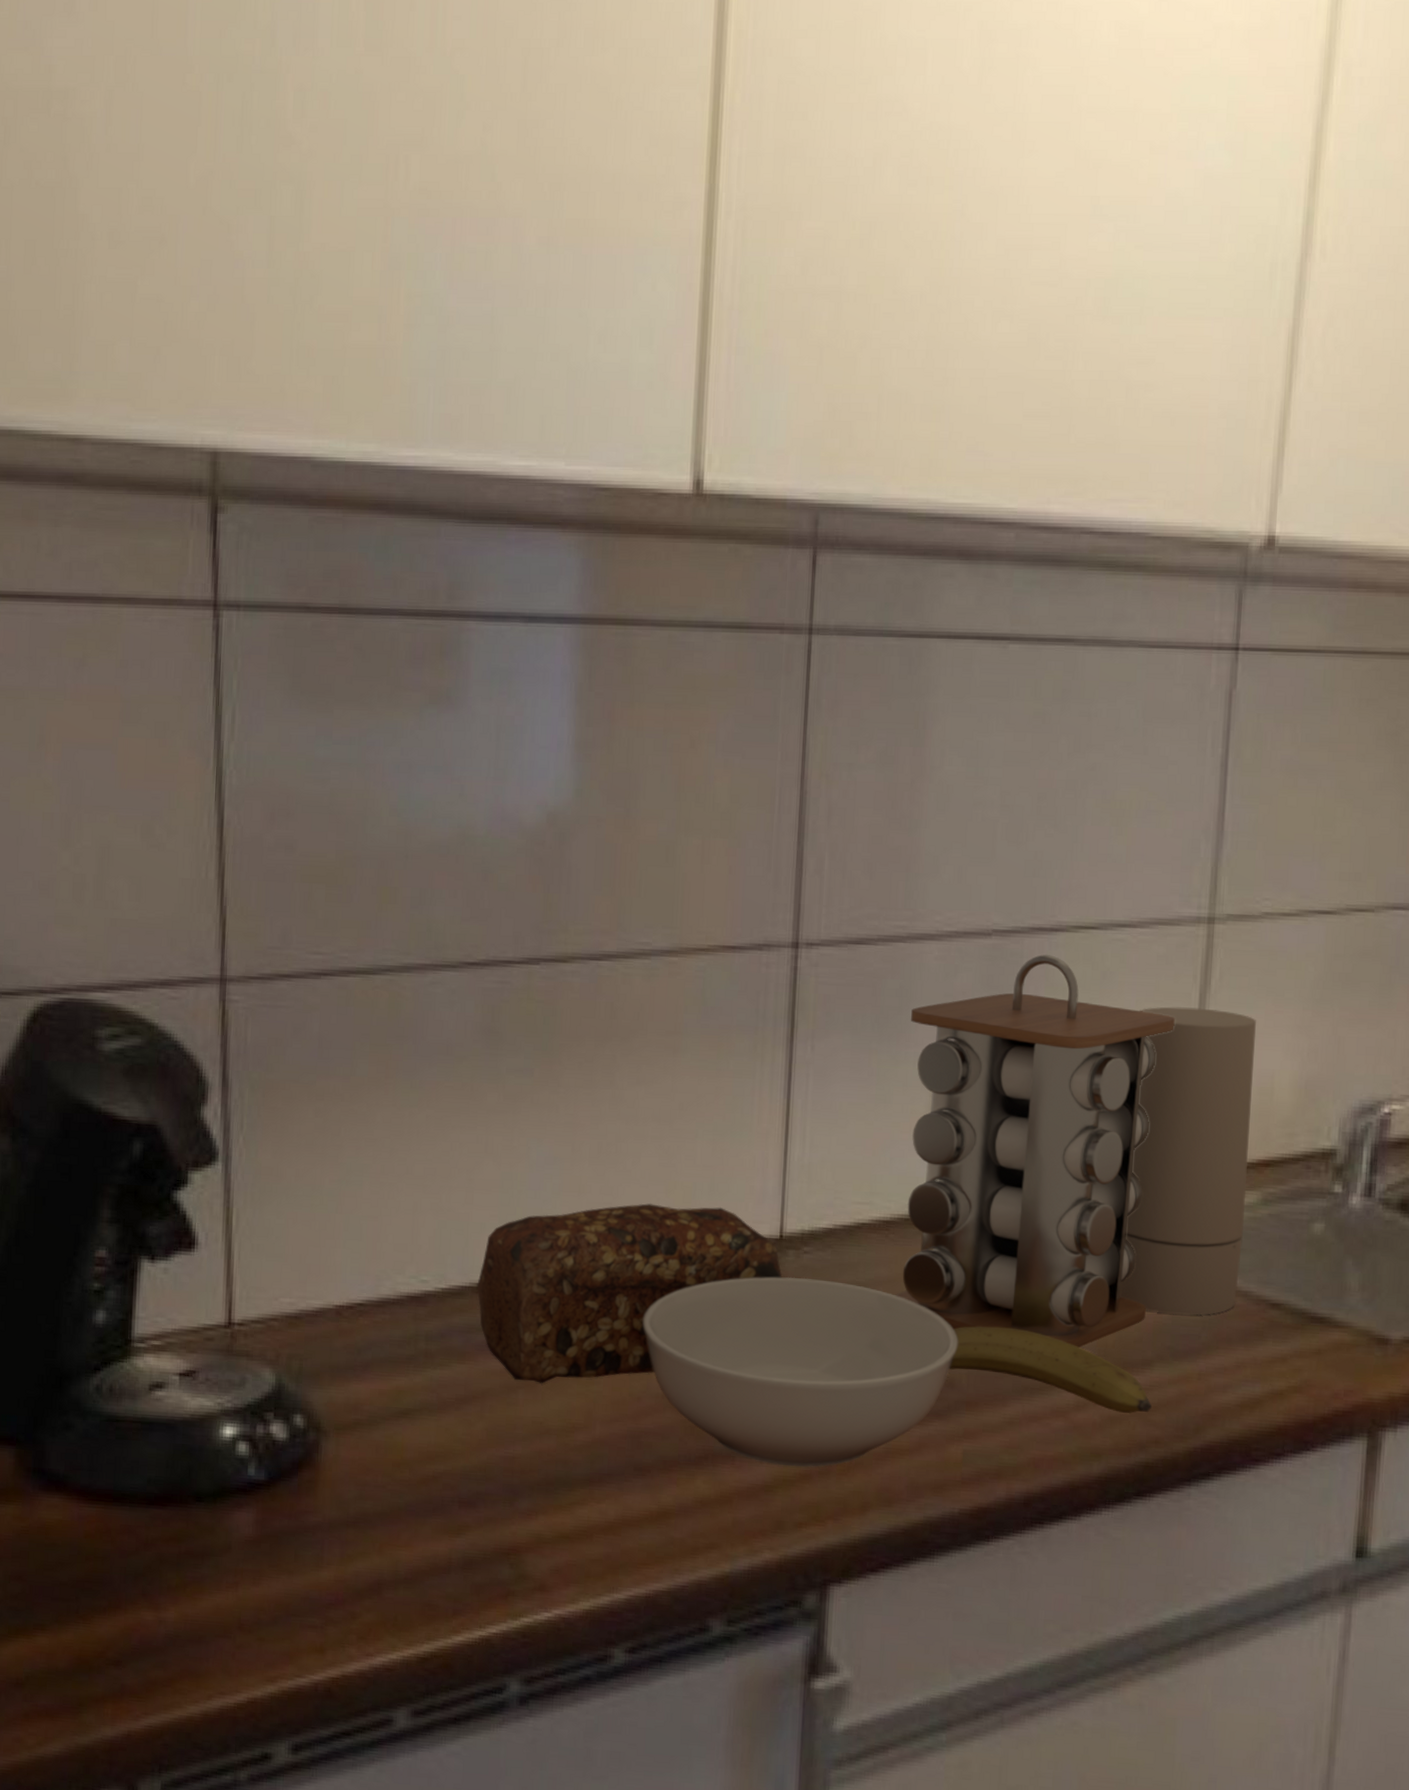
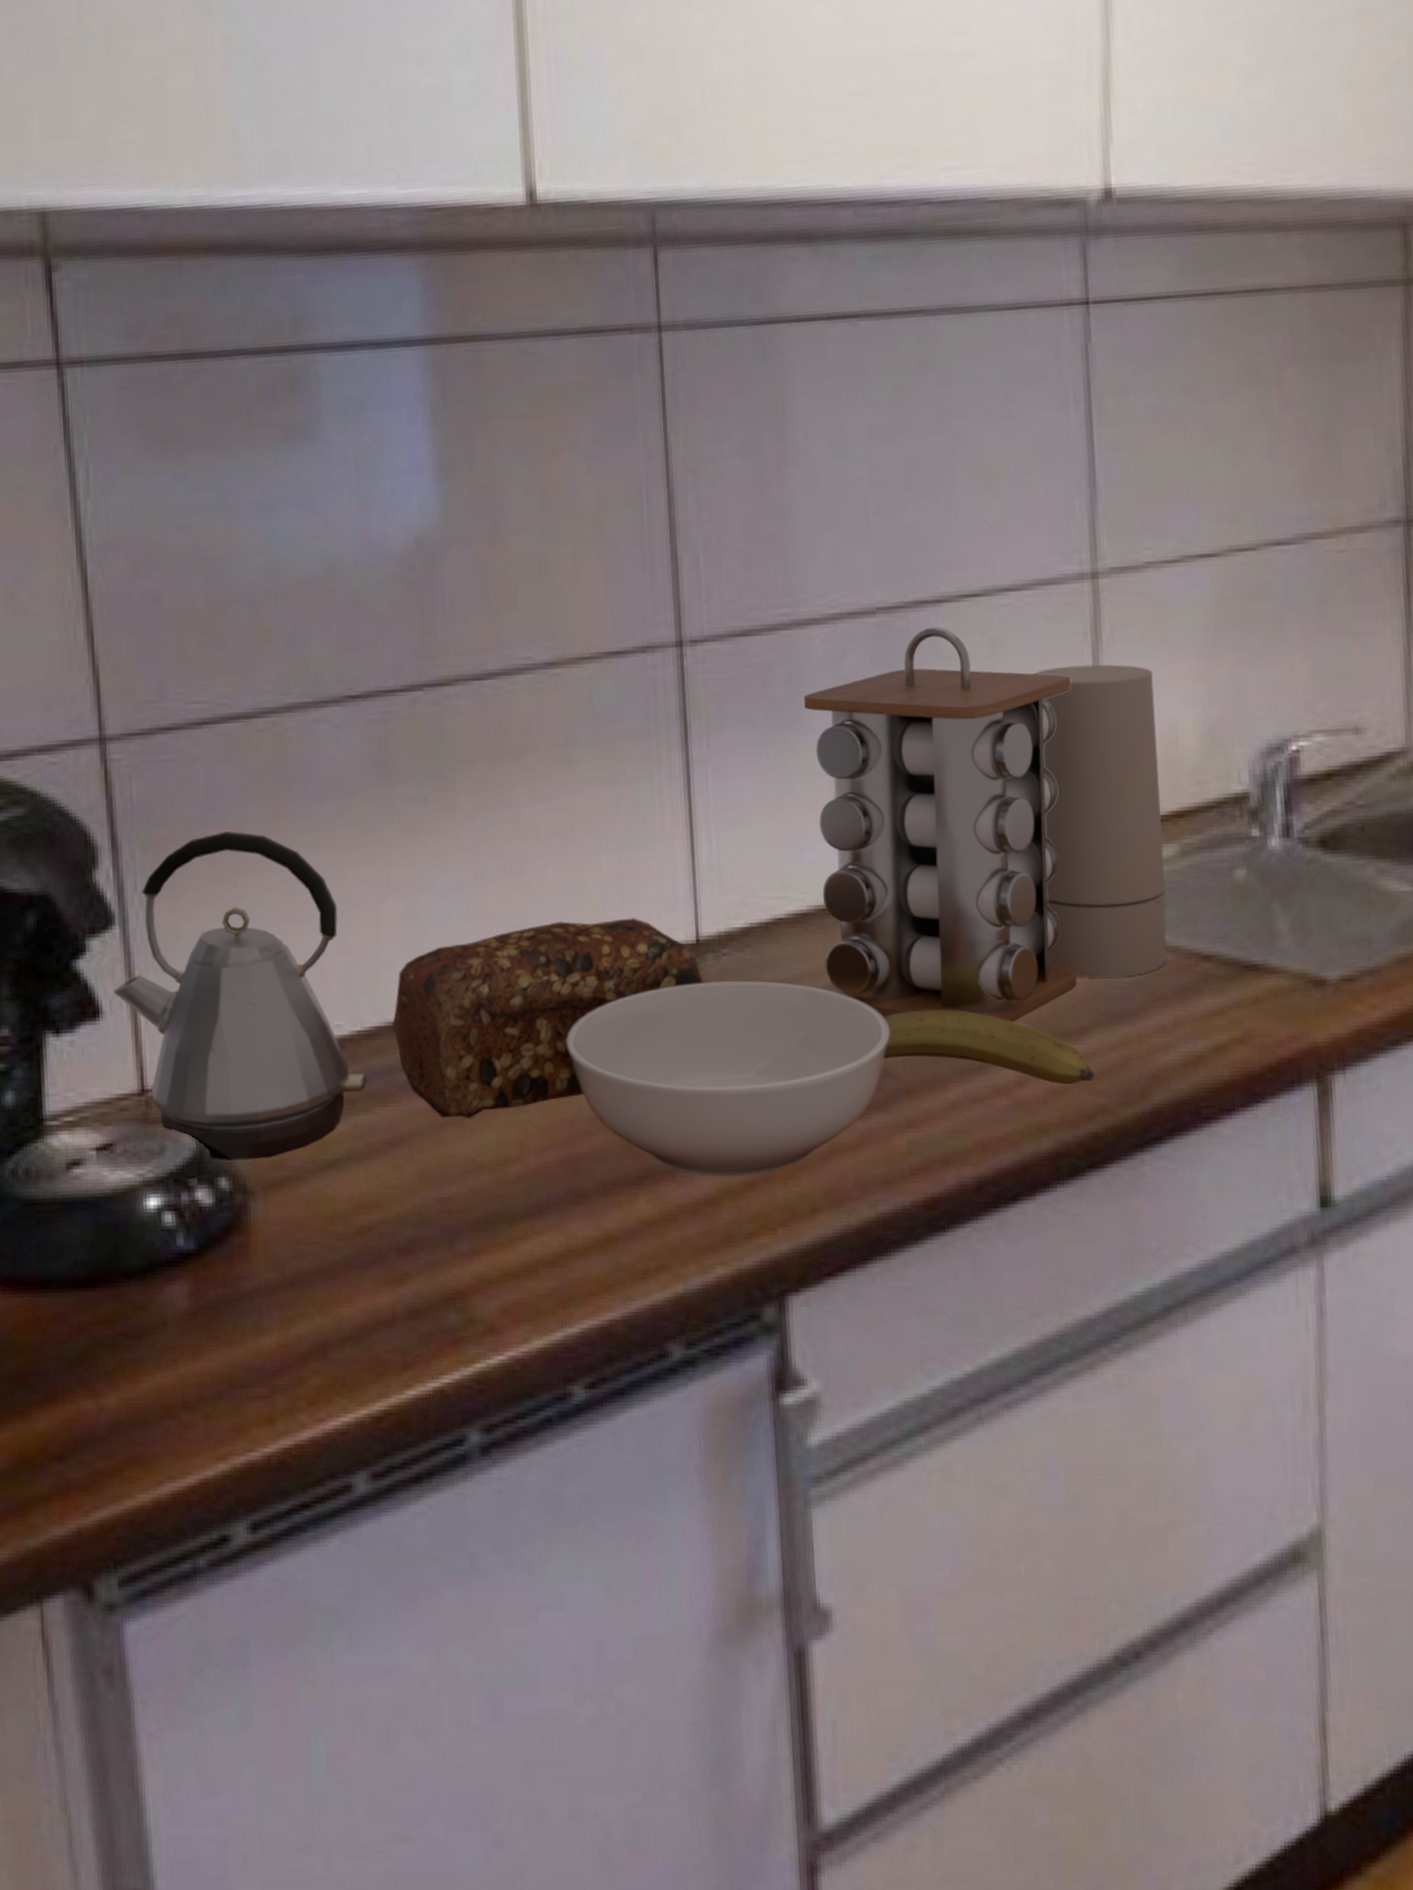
kettle: none [210,1082,447,1401] -> present [113,831,367,1161]

